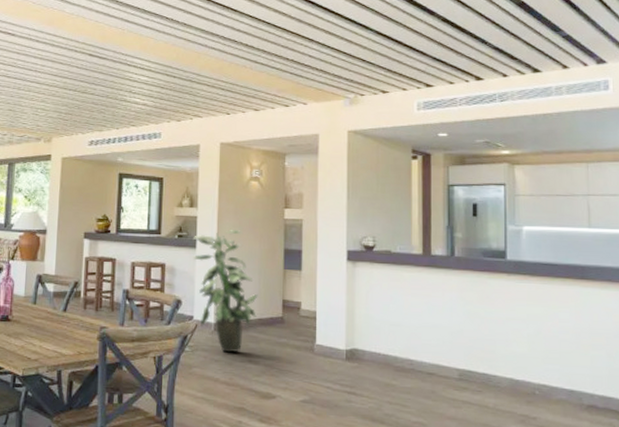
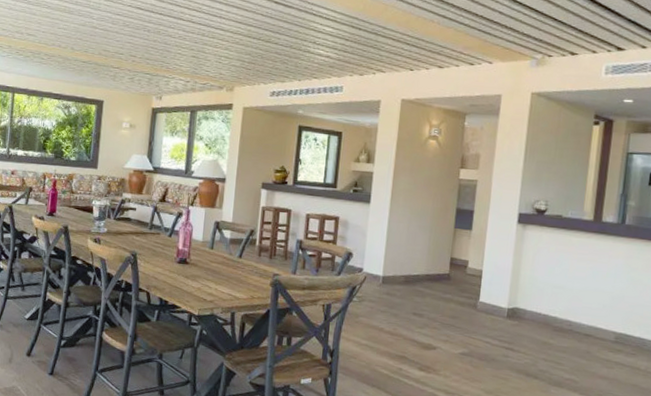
indoor plant: present [193,230,258,353] -> none [366,187,427,305]

